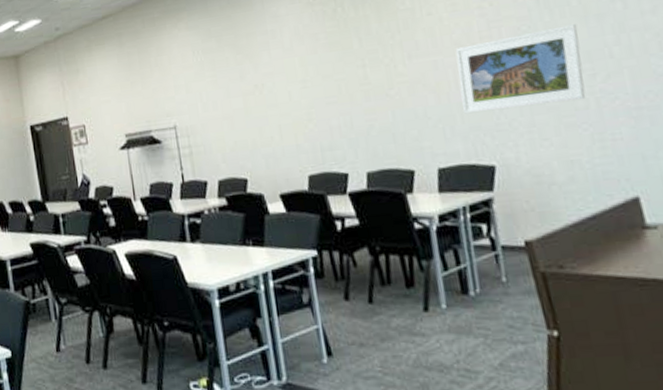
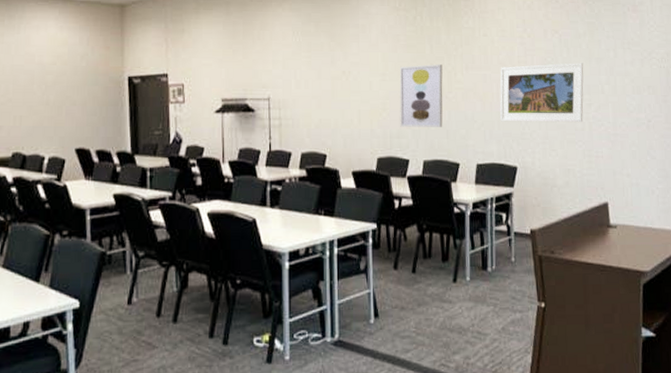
wall art: none [323,58,387,137] -> present [399,64,443,127]

